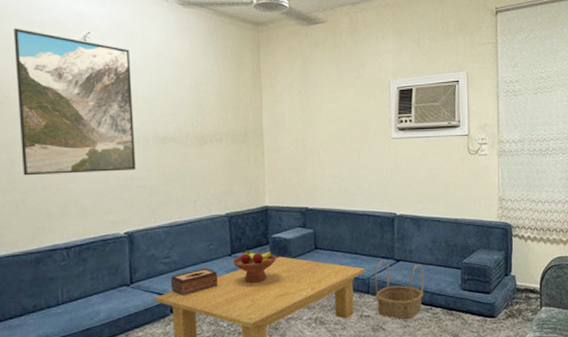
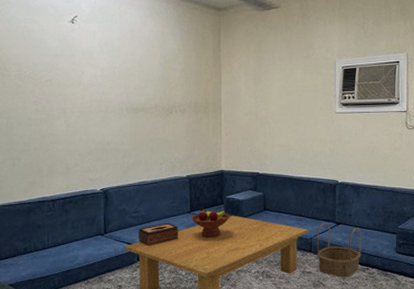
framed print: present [14,28,136,176] -> none [15,12,112,138]

